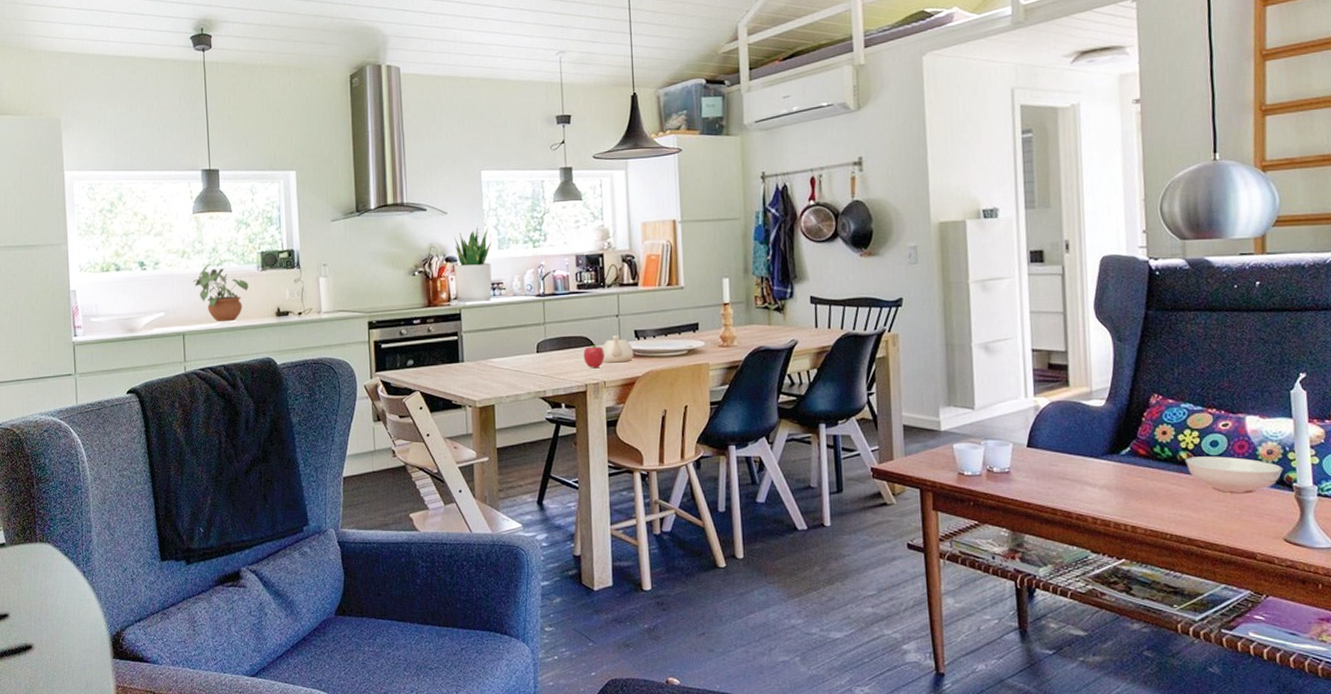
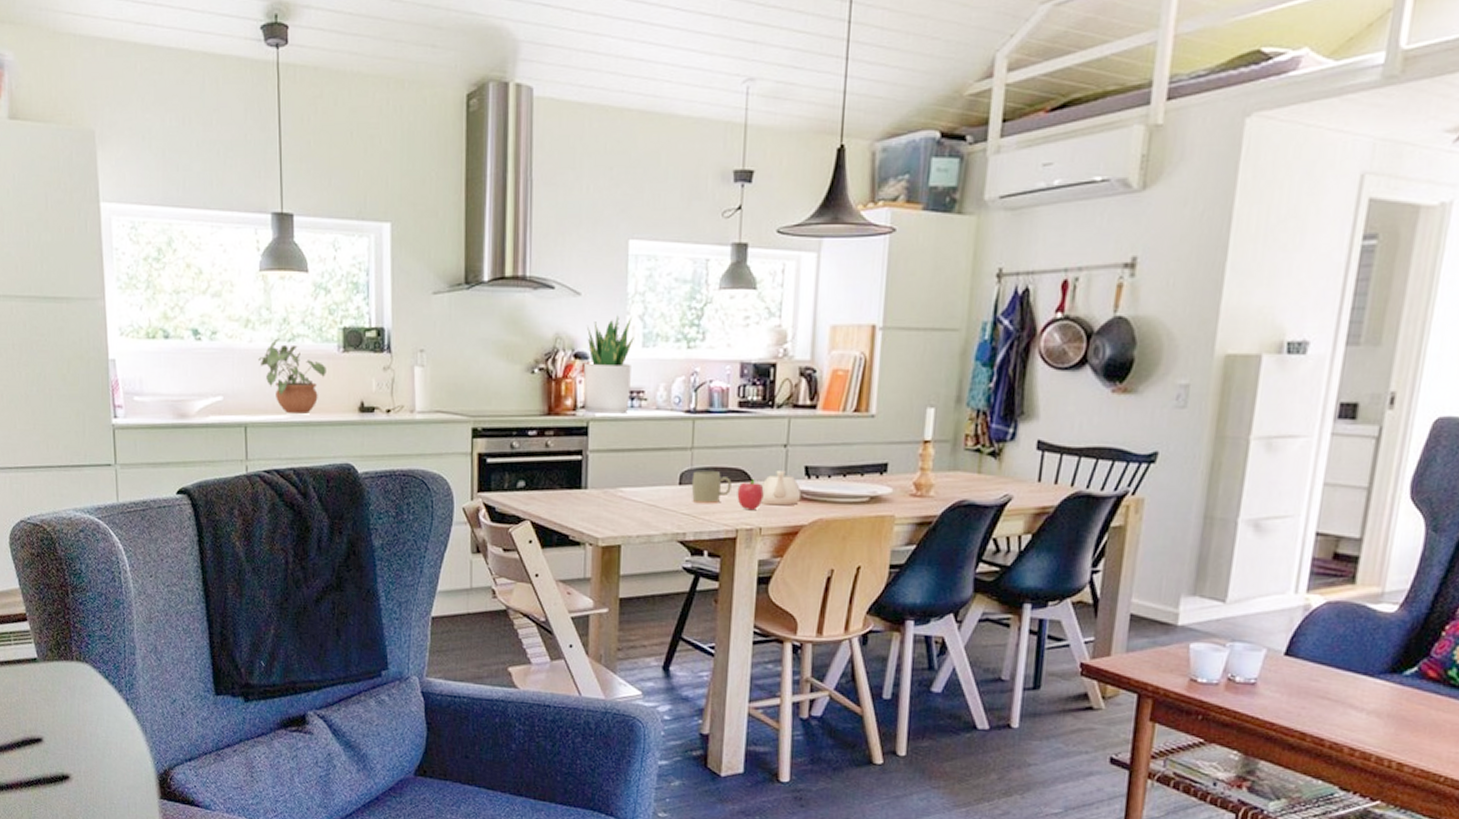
mug: none [546,339,578,367] -> present [691,470,732,504]

